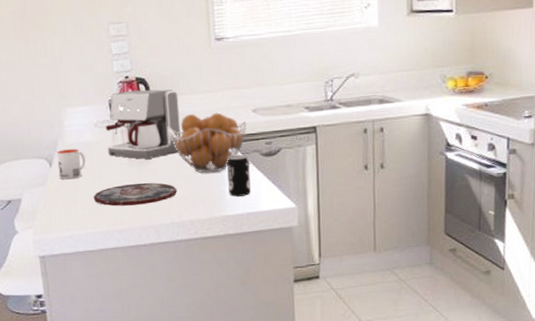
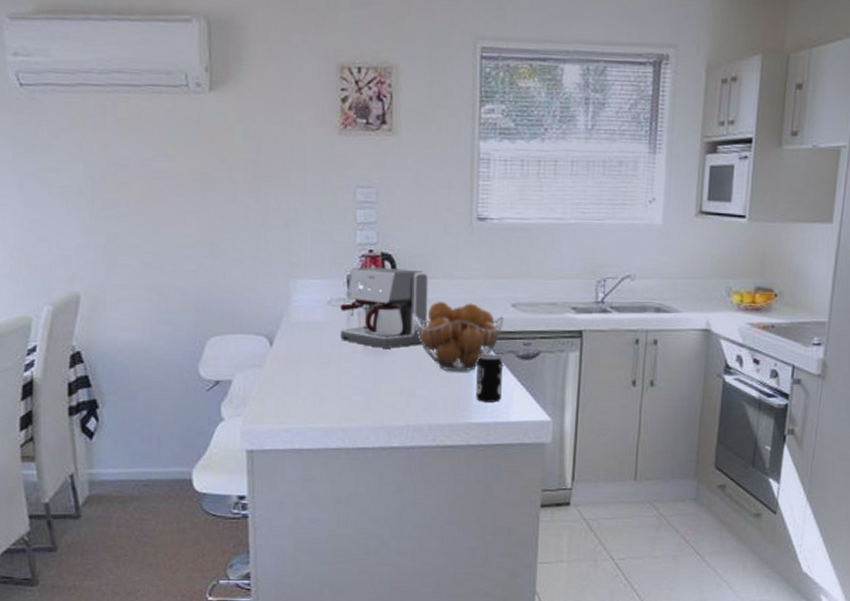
mug: present [56,149,86,180] -> none [279,327,313,363]
plate: present [93,182,177,206] -> none [317,375,417,401]

